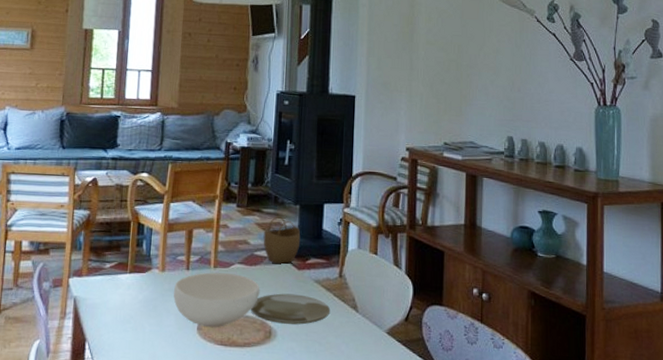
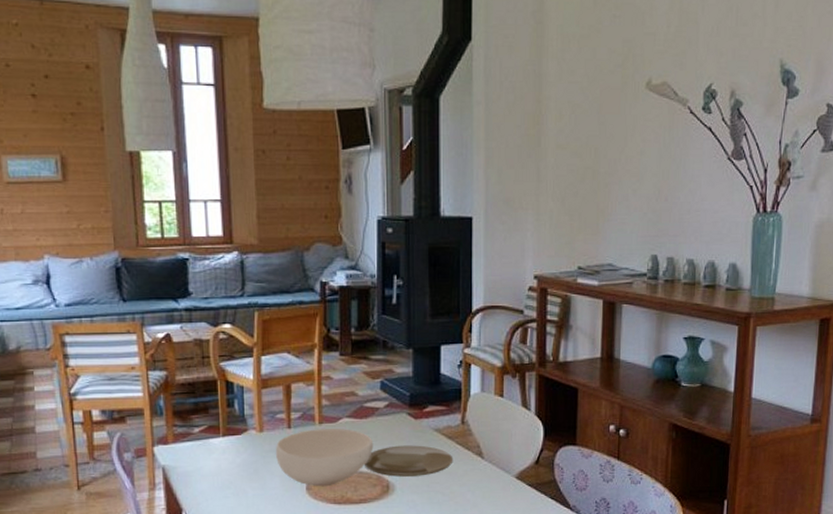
woven basket: present [263,216,301,264] -> none [373,362,416,414]

